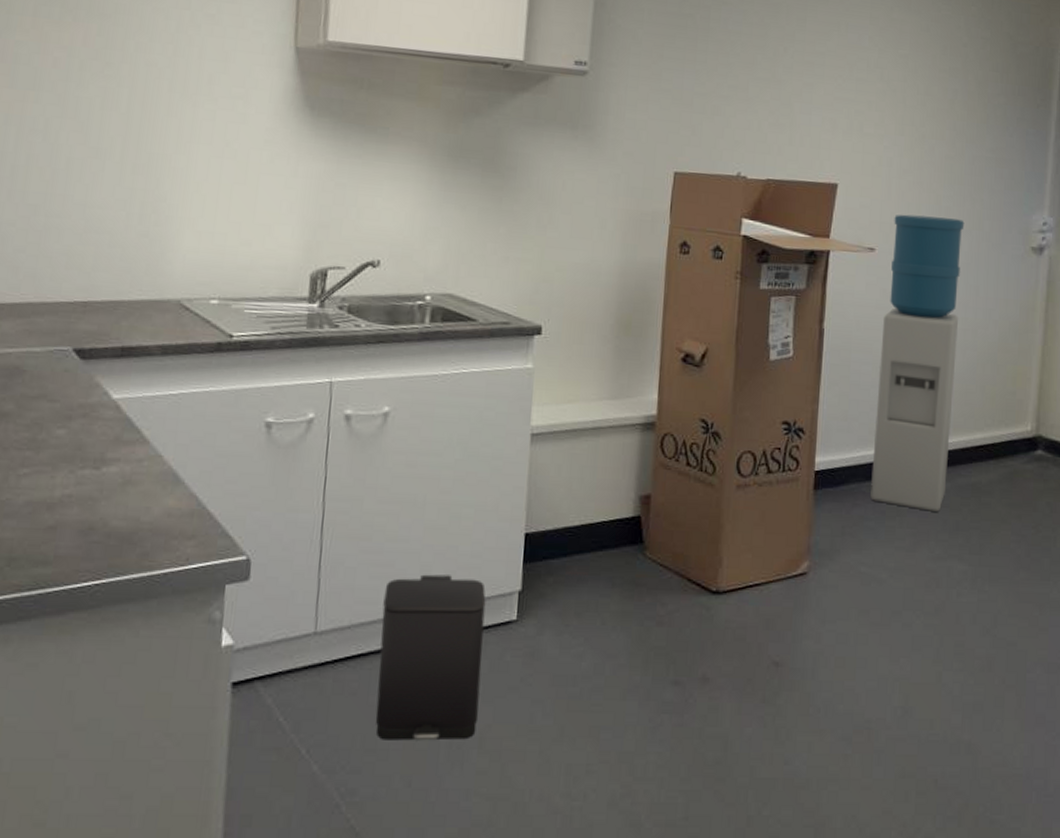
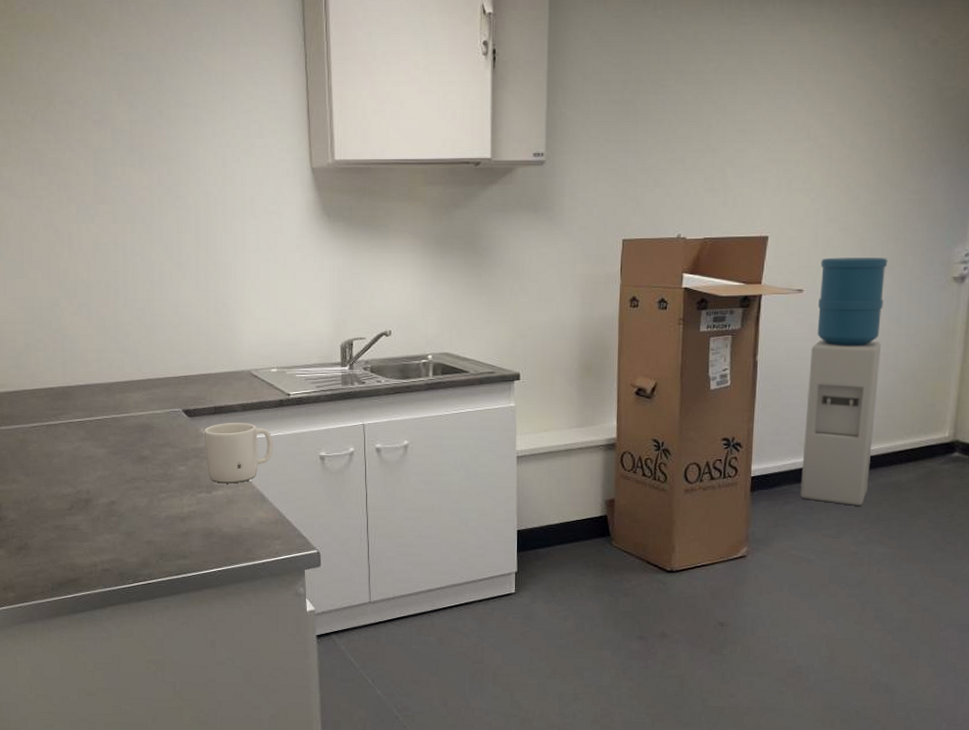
mug: none [99,369,202,457] -> present [203,422,273,484]
pedal bin: present [375,574,486,741] -> none [416,561,491,676]

